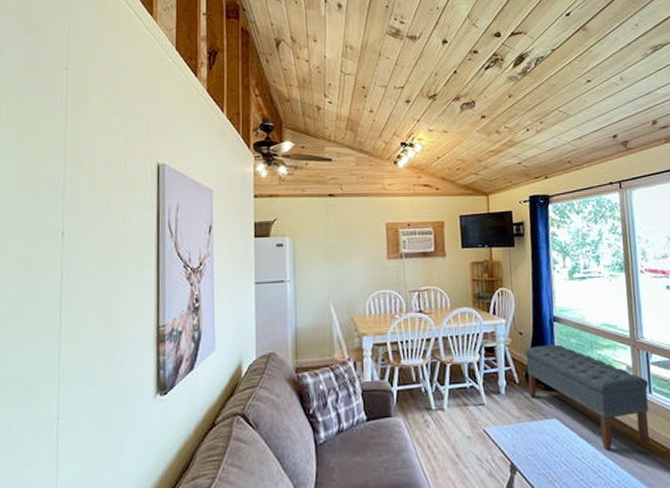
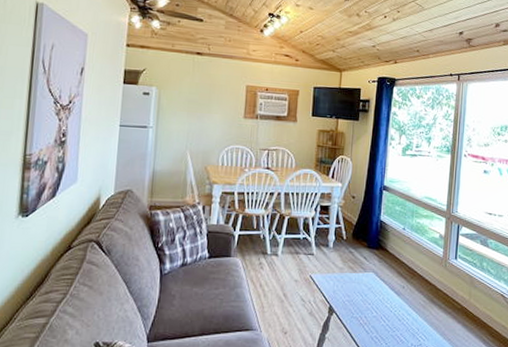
bench: present [524,344,650,450] -> none [353,209,456,303]

